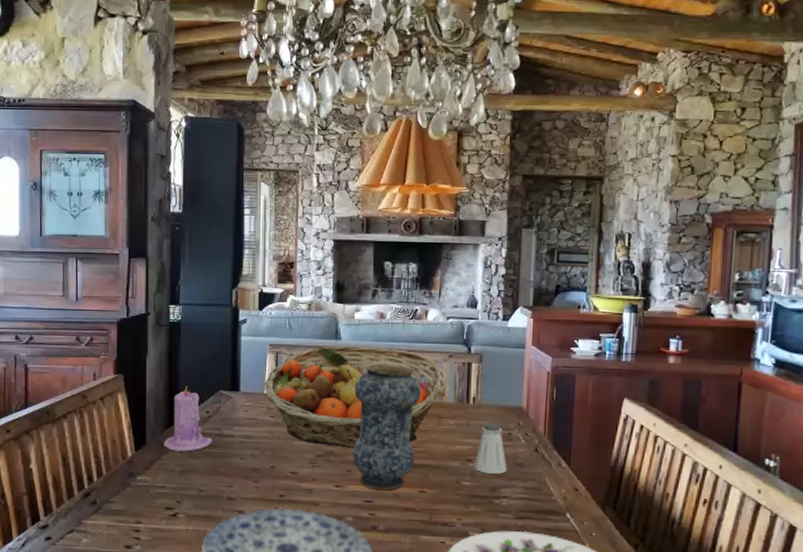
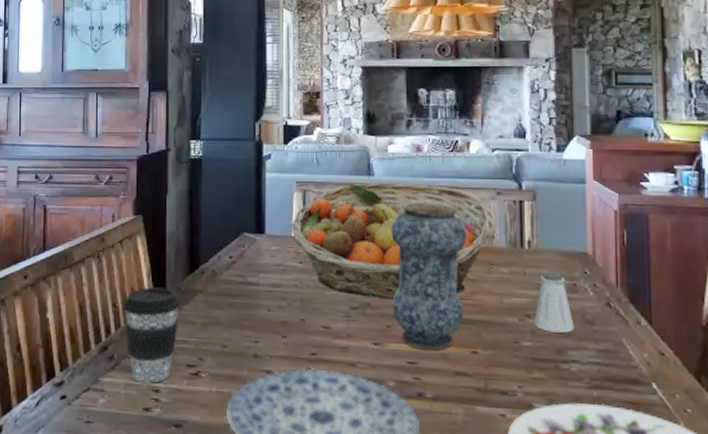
coffee cup: none [105,439,160,524] -> present [123,287,181,383]
candle: present [163,386,213,452] -> none [184,228,237,302]

